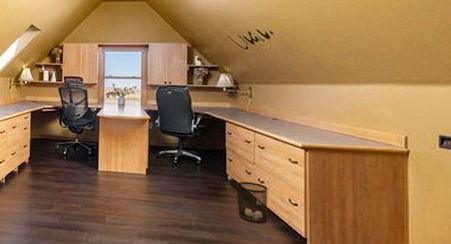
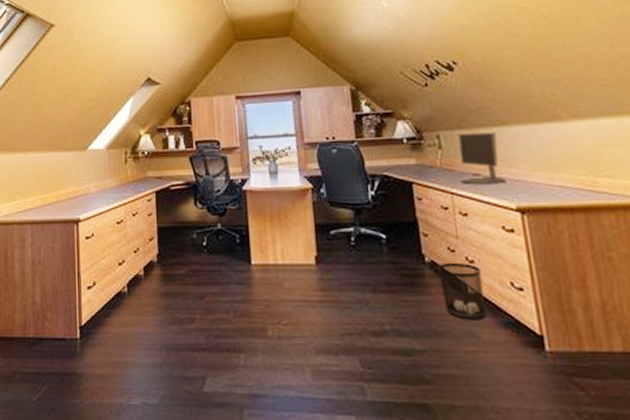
computer monitor: none [263,88,297,128] -> present [458,133,506,185]

